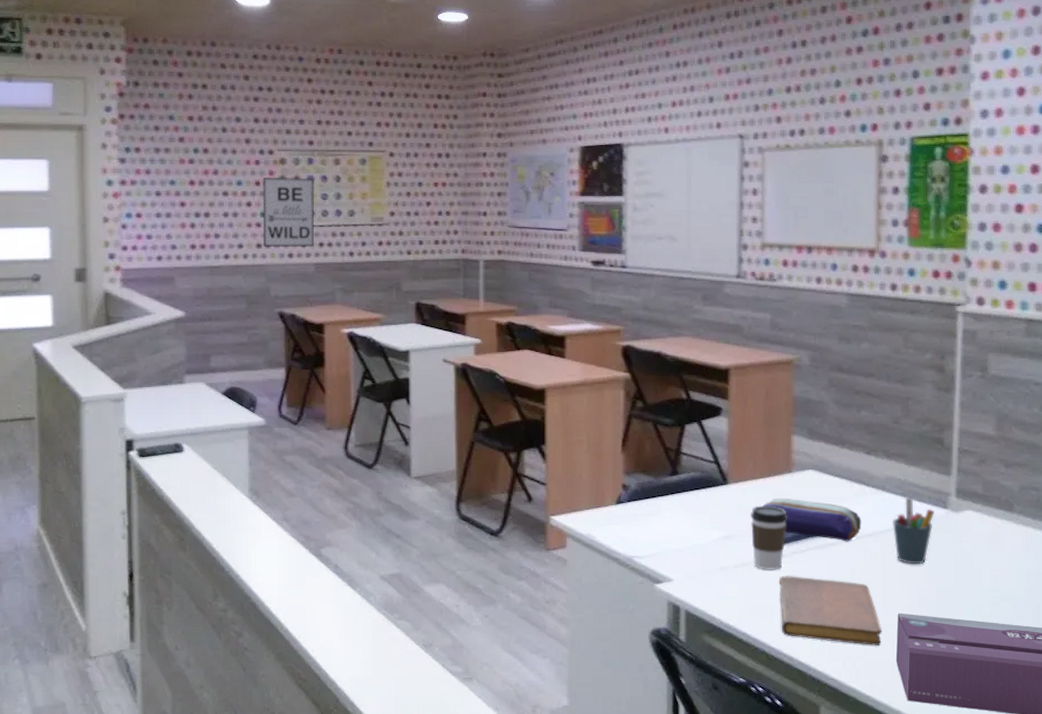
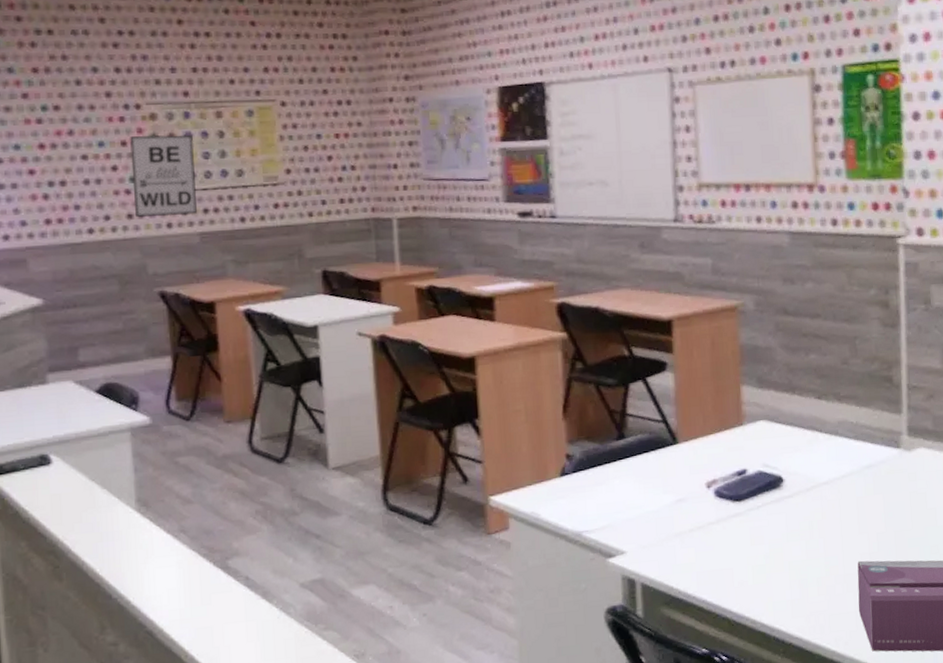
coffee cup: present [750,505,788,570] -> none [703,462,742,531]
pencil case: present [762,498,861,542] -> none [715,452,817,493]
notebook: present [780,576,882,645] -> none [737,534,844,599]
pen holder: present [892,497,934,565] -> none [846,439,888,509]

